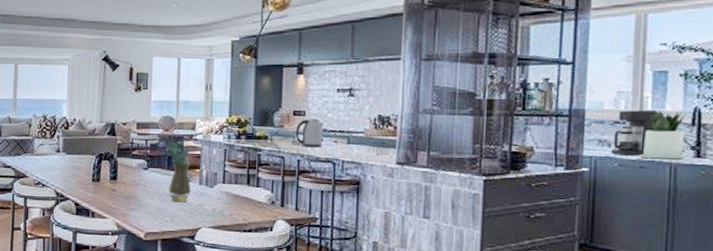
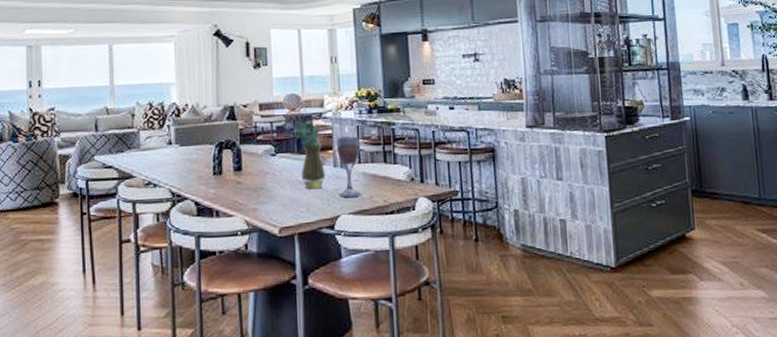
cup: none [201,158,226,214] -> present [336,136,361,198]
kettle: present [295,118,324,148] -> none [427,86,455,117]
coffee maker: present [611,110,656,156] -> none [705,60,734,103]
planter: present [638,110,687,160] -> none [726,57,762,105]

